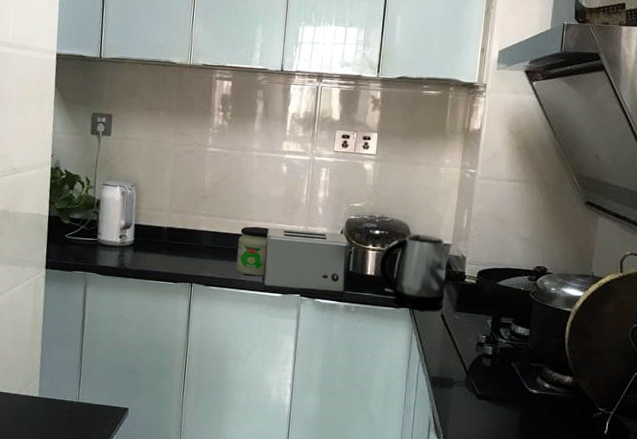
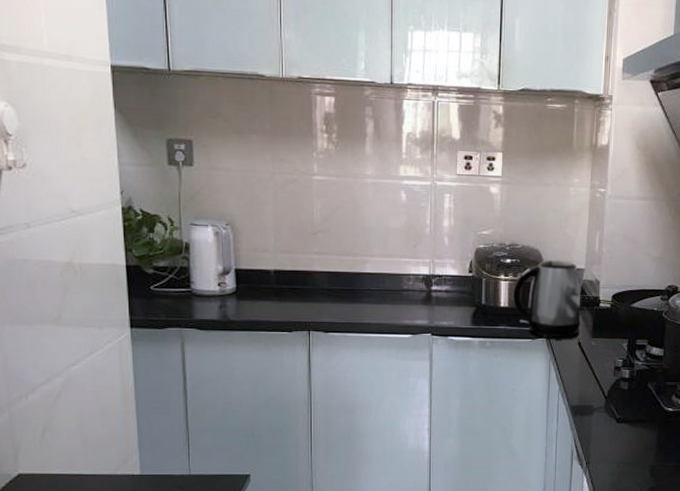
jar: present [236,226,269,277] -> none [358,263,391,318]
toaster: present [262,227,353,298] -> none [388,262,485,334]

